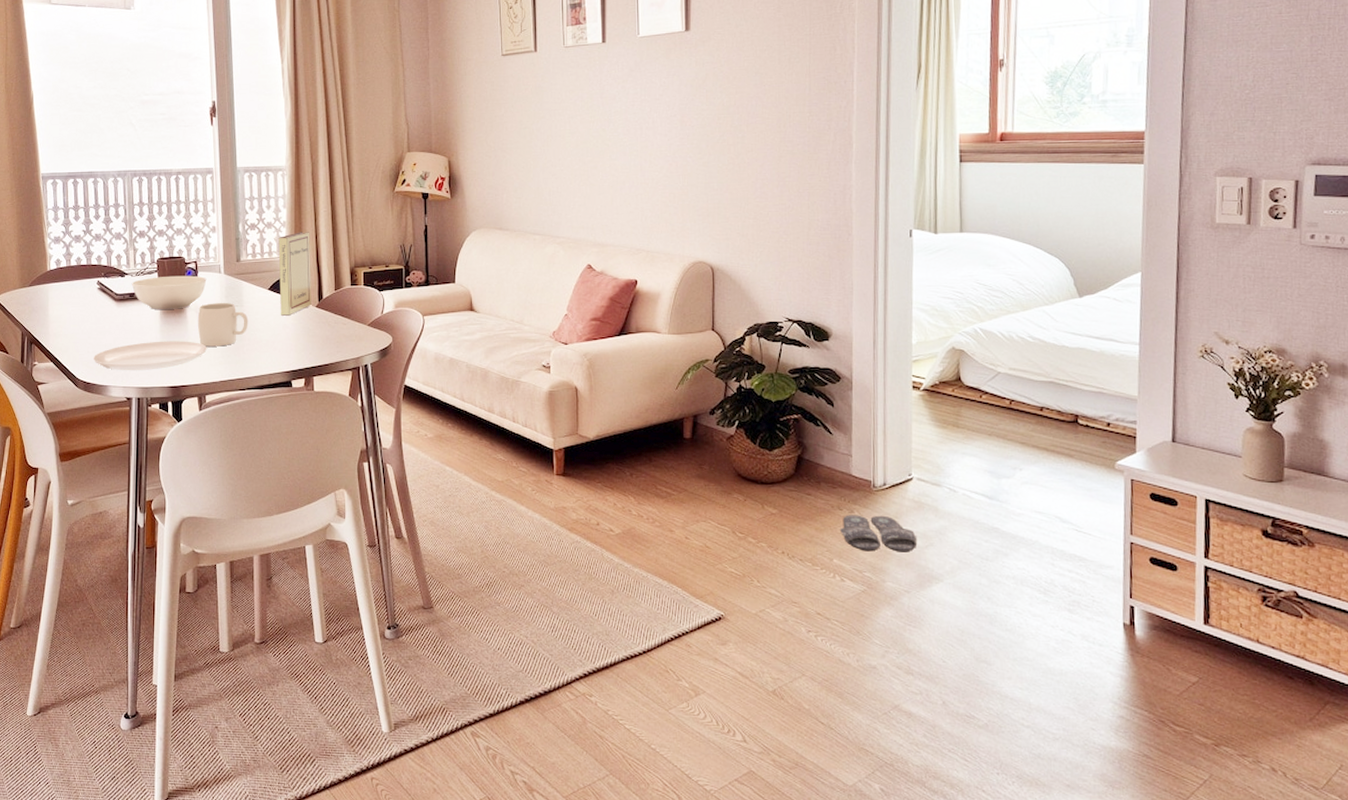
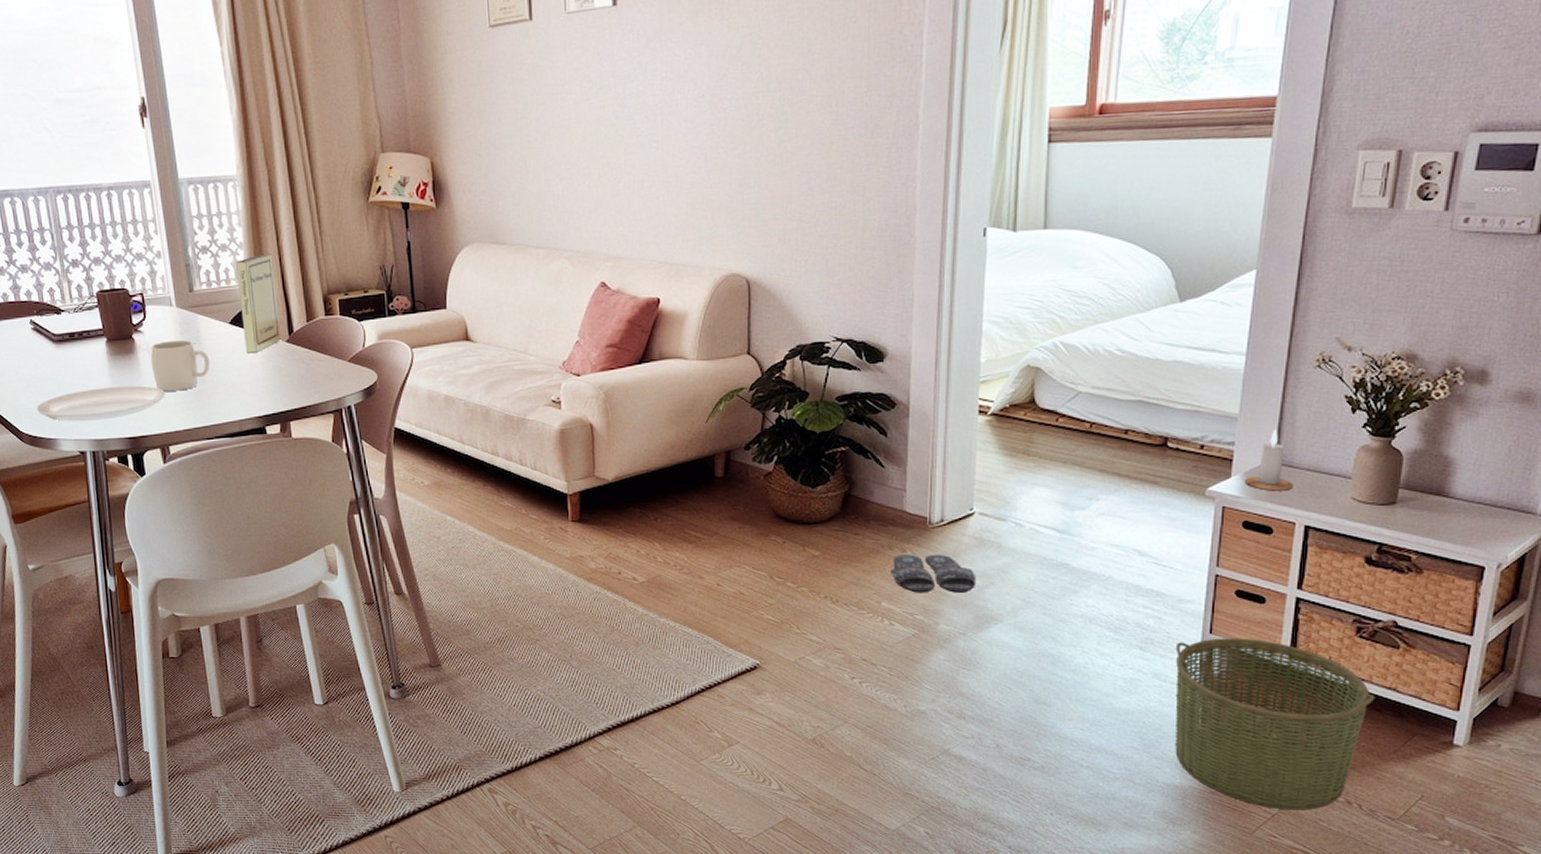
bowl: present [131,275,207,310] -> none [69,310,157,352]
basket: none [1100,602,1287,777] -> present [1175,638,1376,810]
candle: none [1149,410,1191,467] -> present [1245,429,1292,491]

